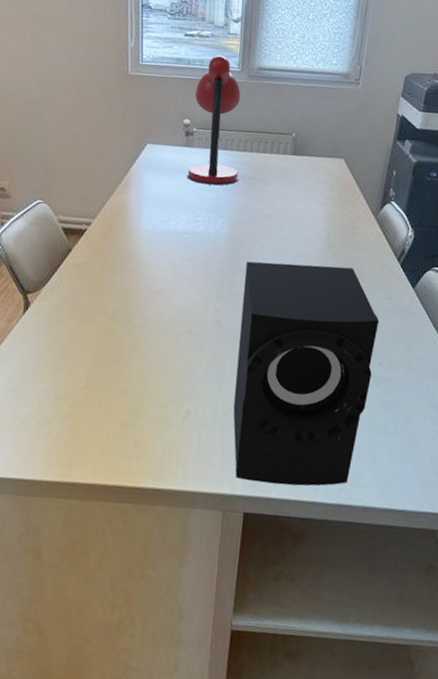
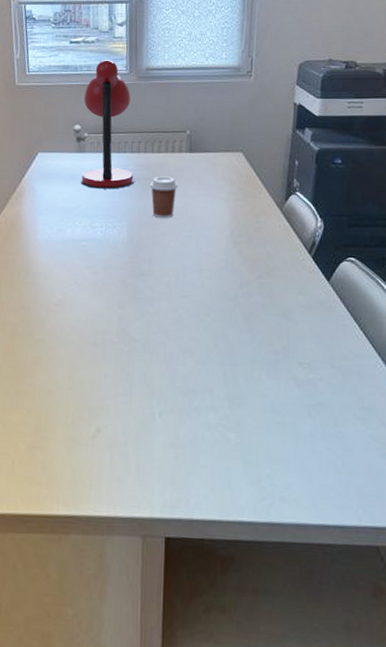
speaker: present [233,261,380,486] -> none [145,264,295,504]
coffee cup: none [252,176,280,218] -> present [149,176,178,218]

